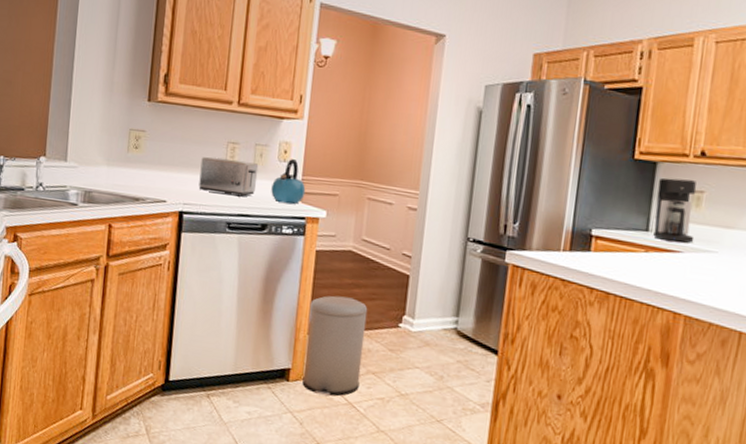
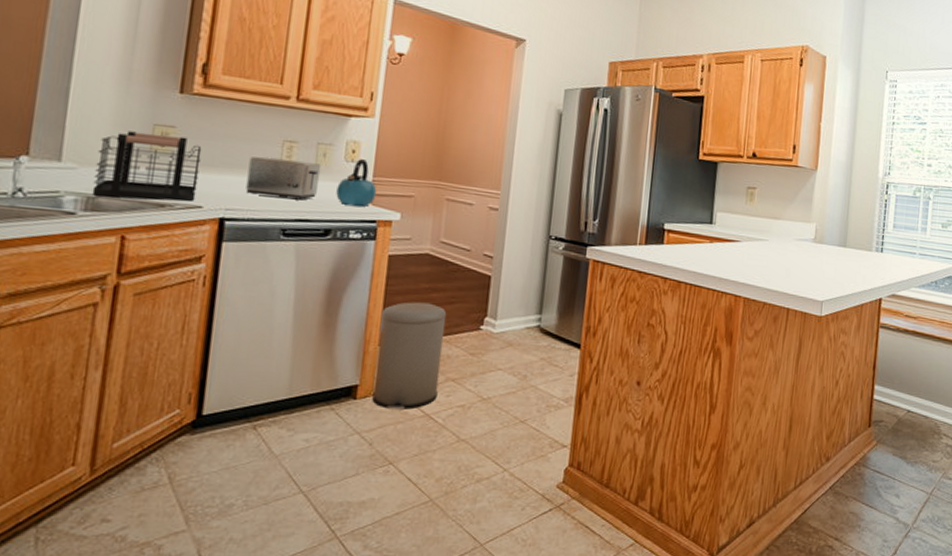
dish rack: none [88,135,165,197] -> present [92,131,202,202]
coffee maker: present [653,177,697,243] -> none [716,176,750,233]

